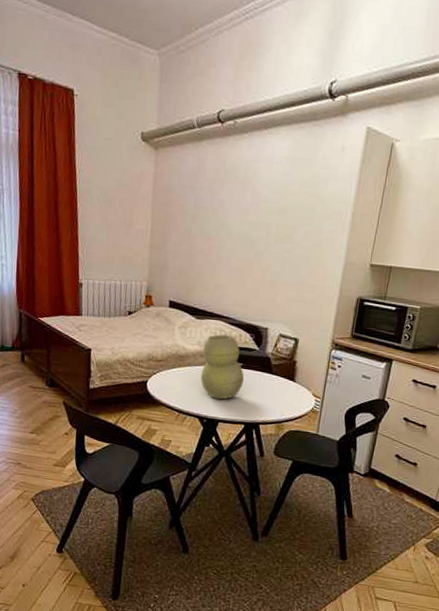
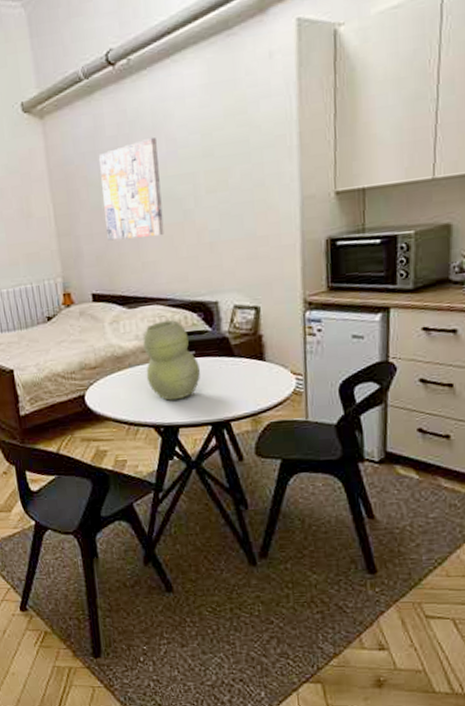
wall art: none [191,187,245,267] -> present [98,137,164,241]

